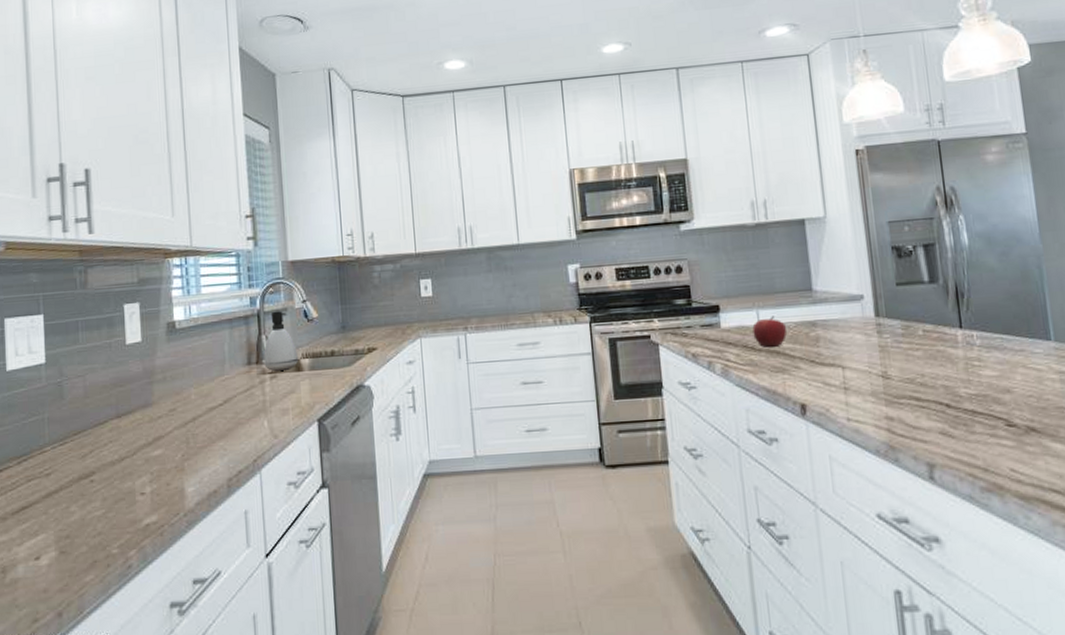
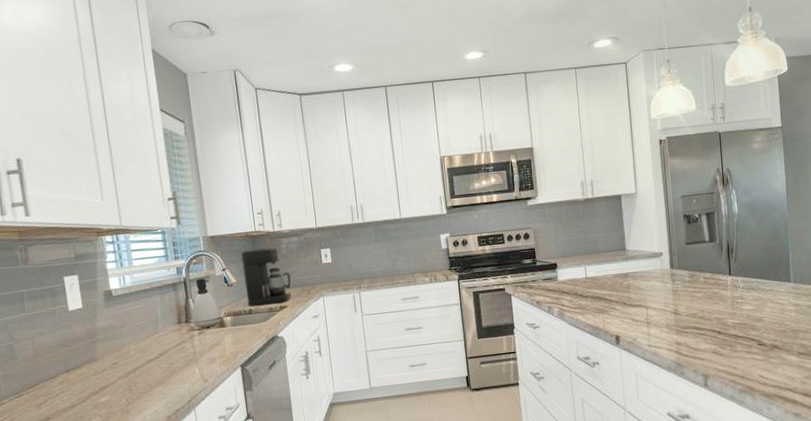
coffee maker: none [325,276,383,347] -> present [241,247,292,306]
fruit: present [752,316,787,348] -> none [581,270,606,295]

